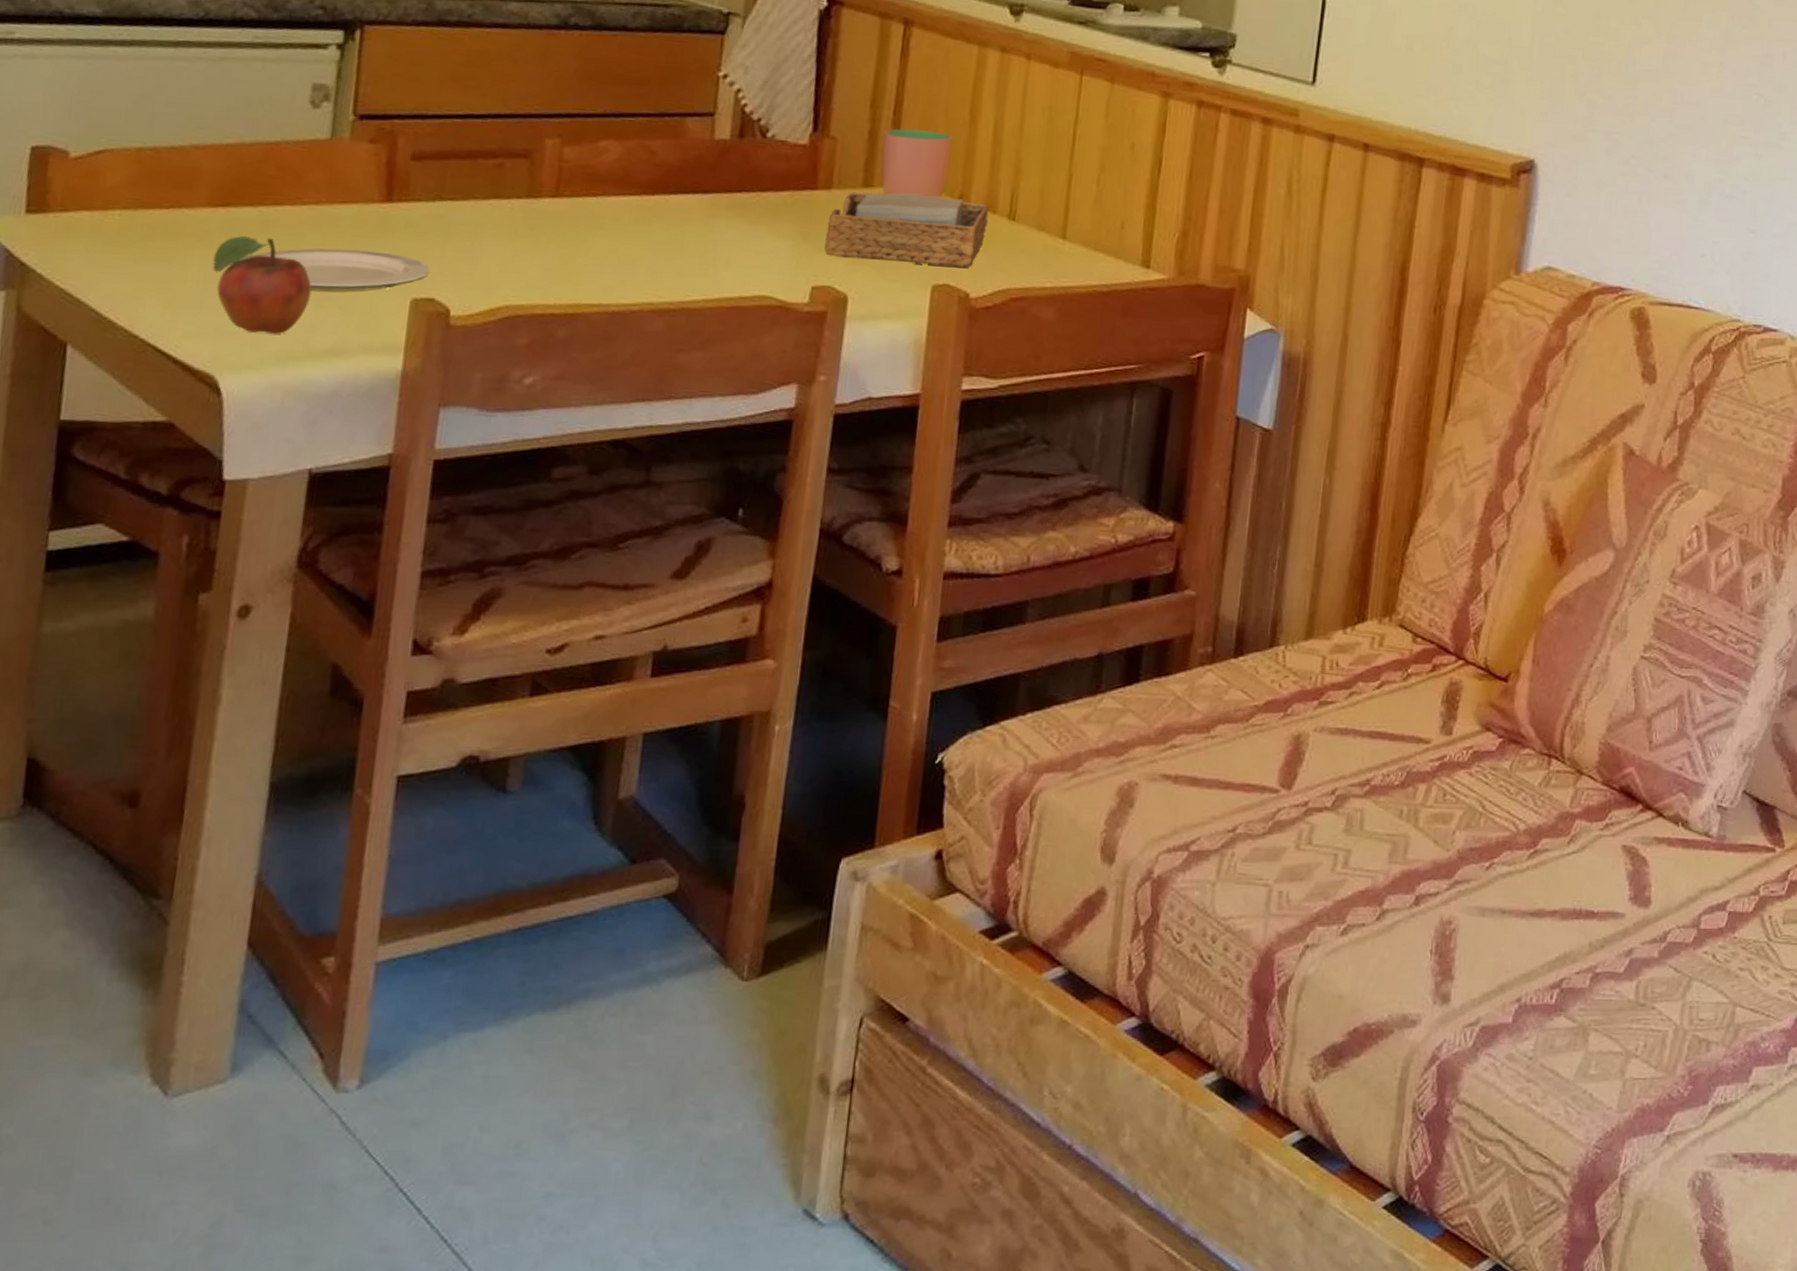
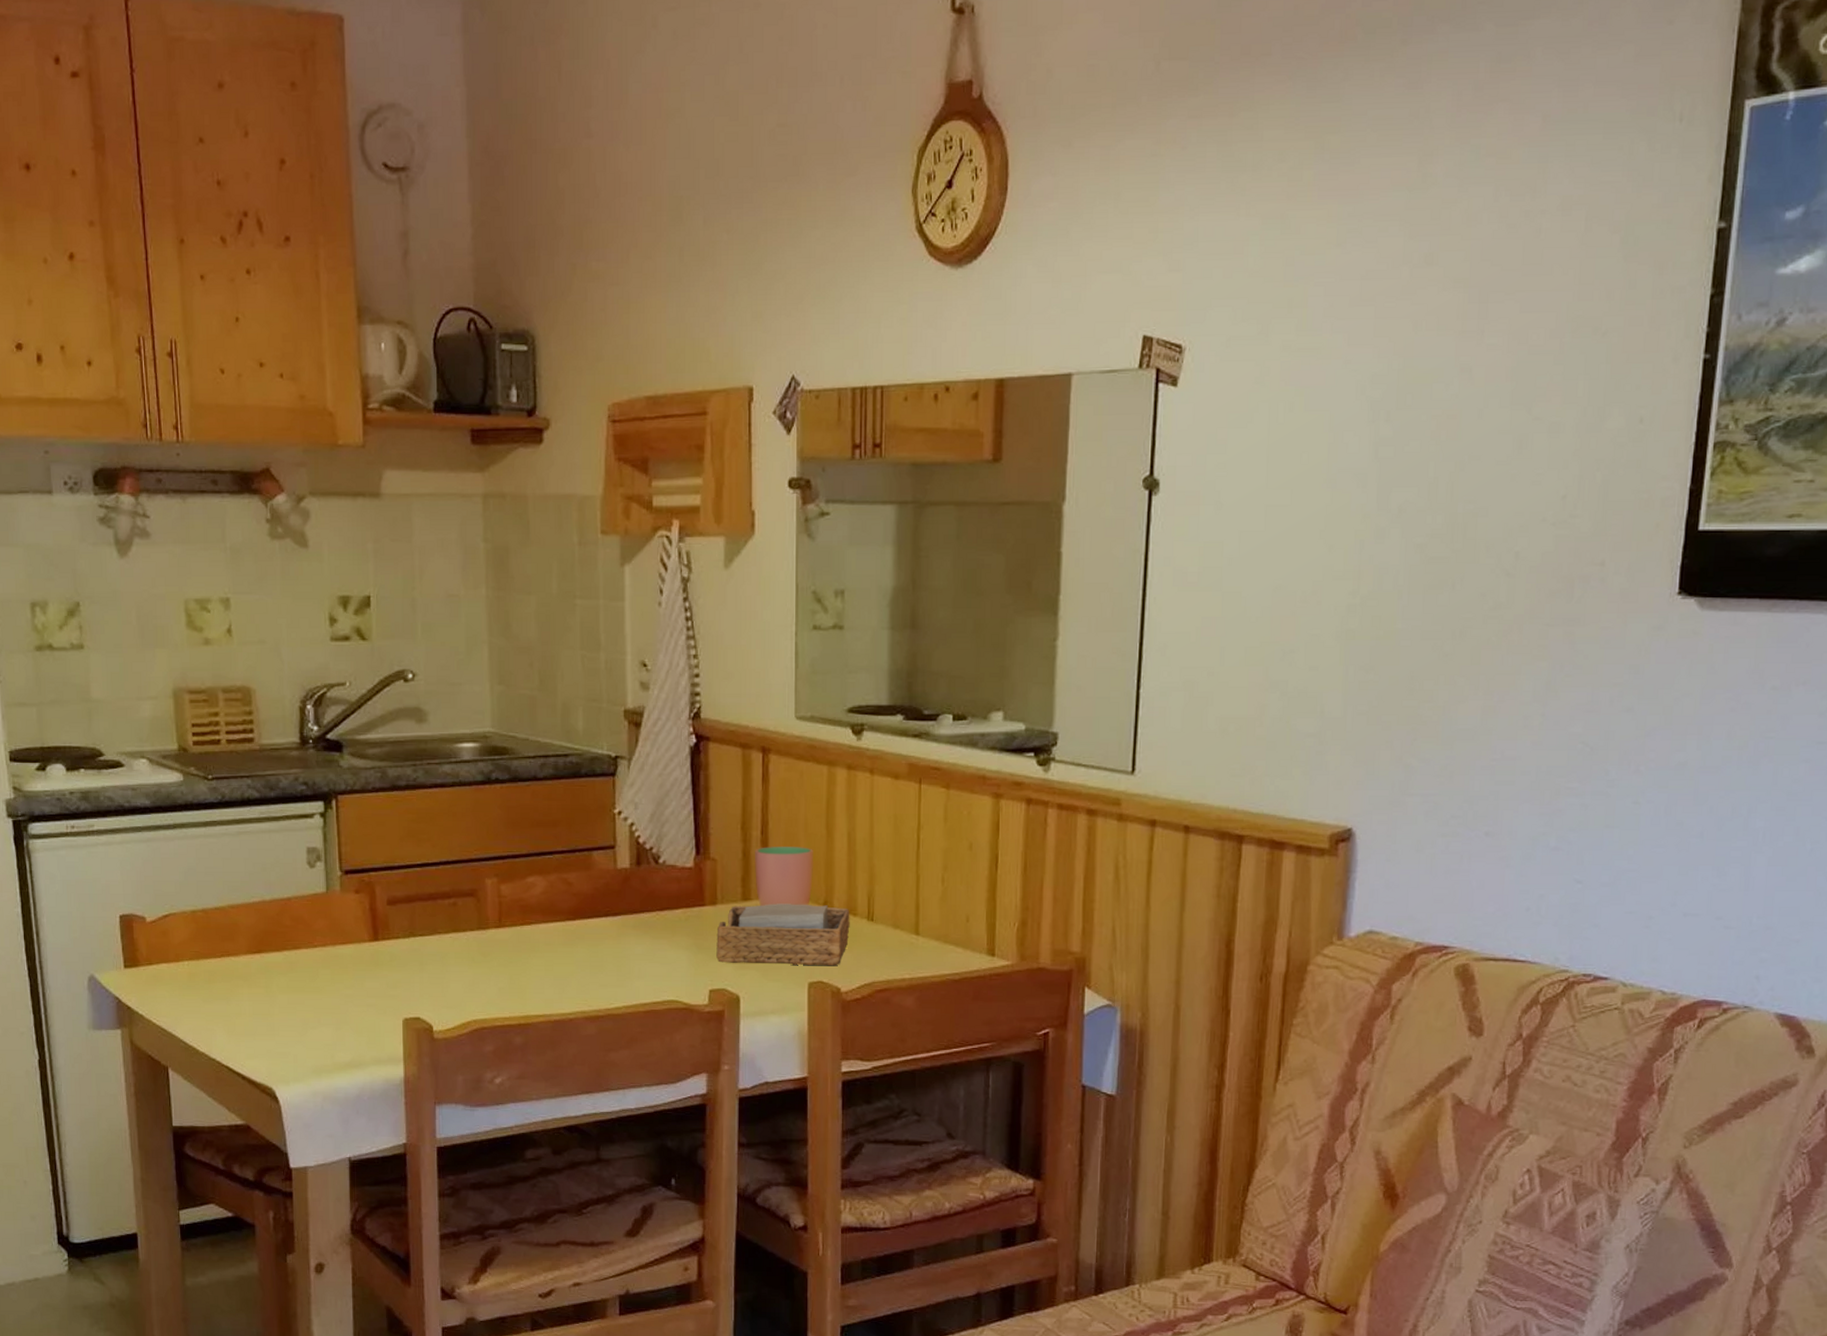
fruit: present [212,236,312,334] -> none [258,976,331,1052]
plate: present [240,248,431,293] -> none [276,981,414,1018]

